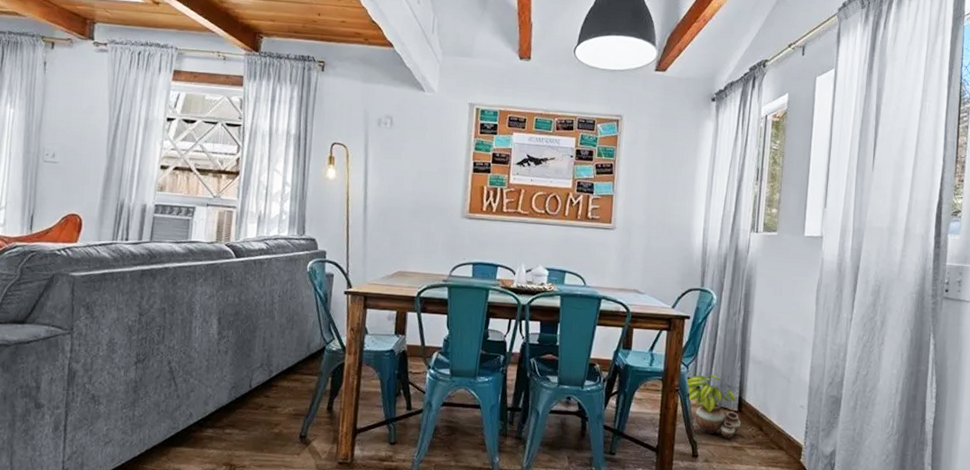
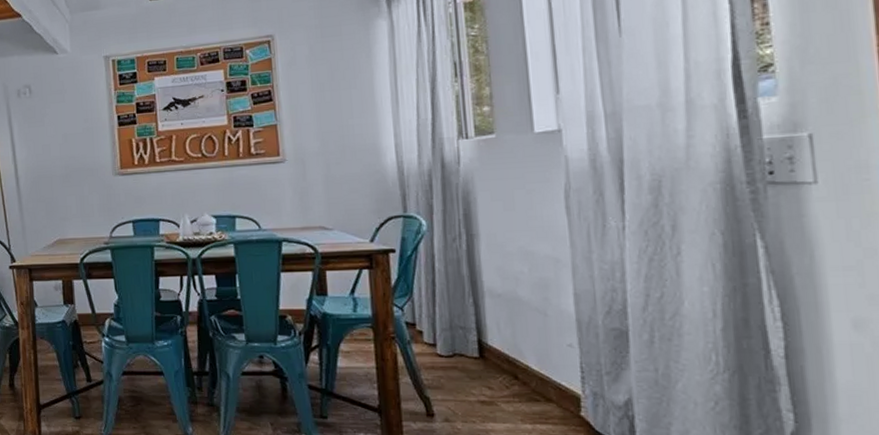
potted plant: present [686,374,741,439] -> none [403,315,487,392]

